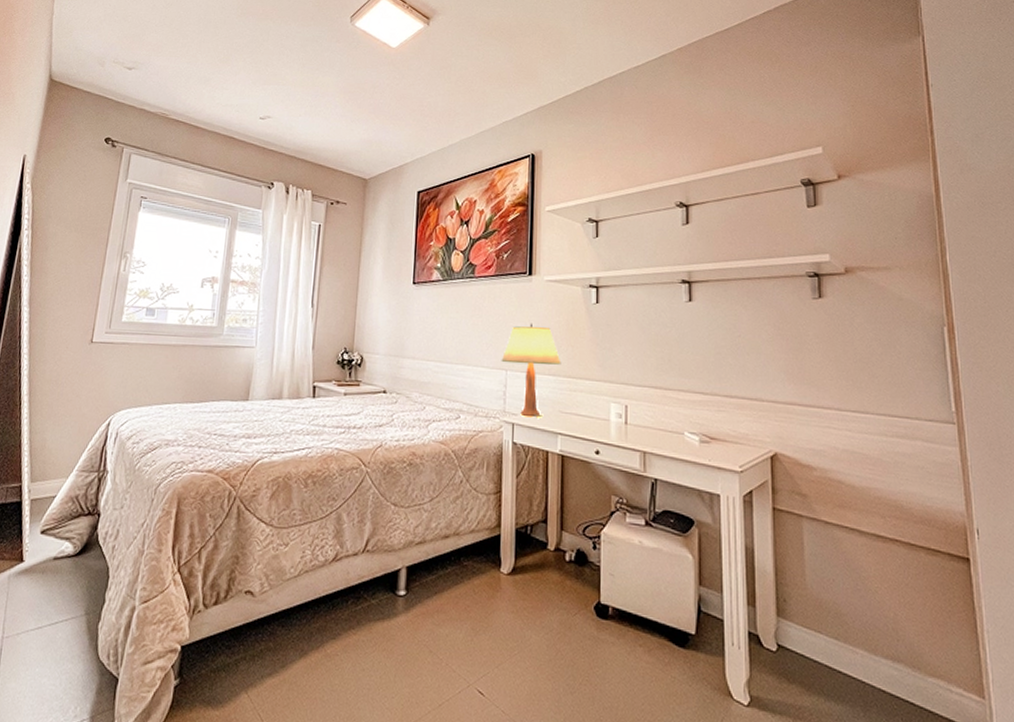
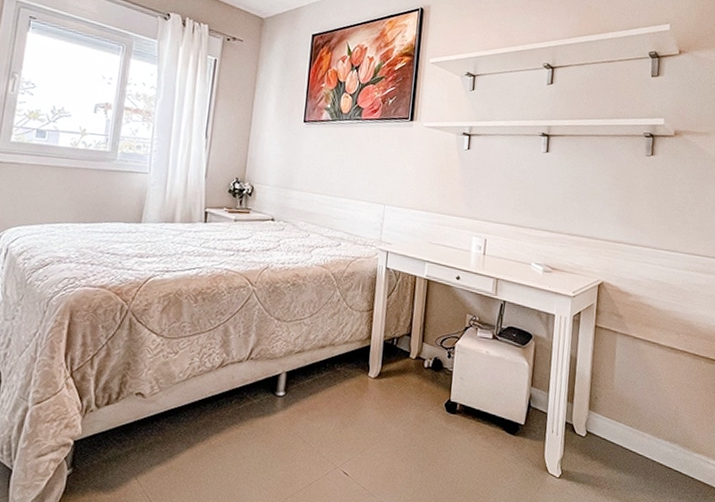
table lamp: present [501,323,561,418] -> none [380,164,433,247]

